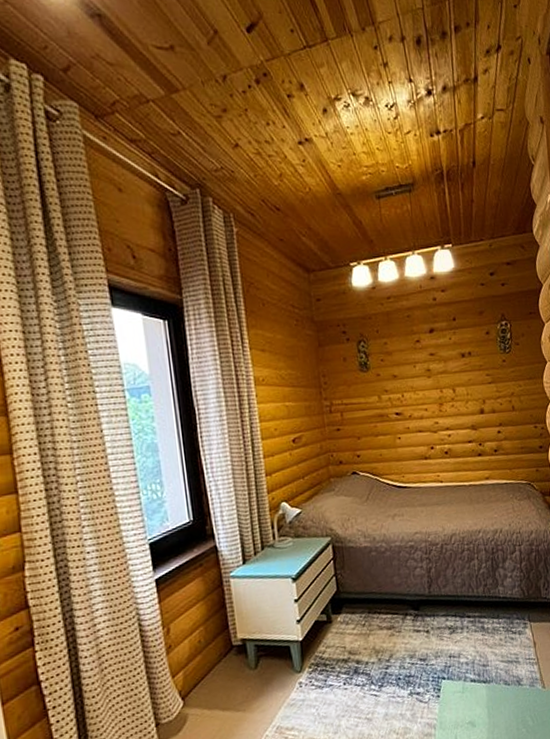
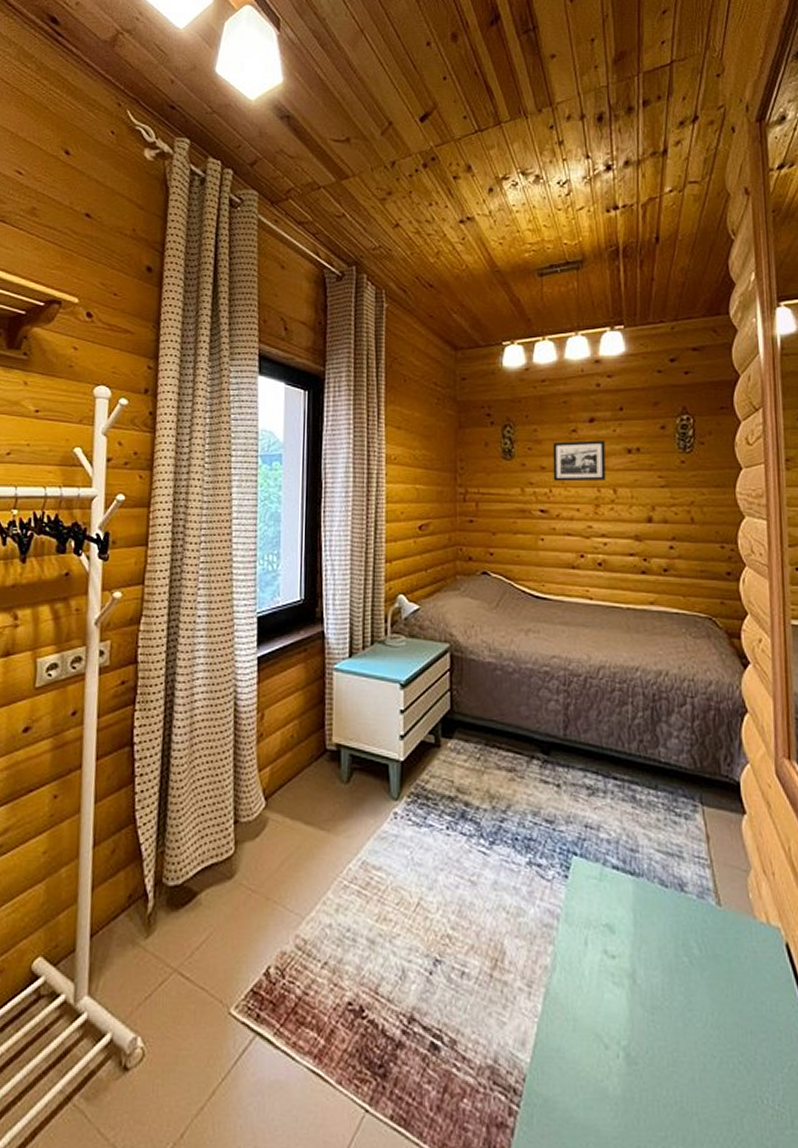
picture frame: none [401,348,446,387] -> present [552,440,606,482]

